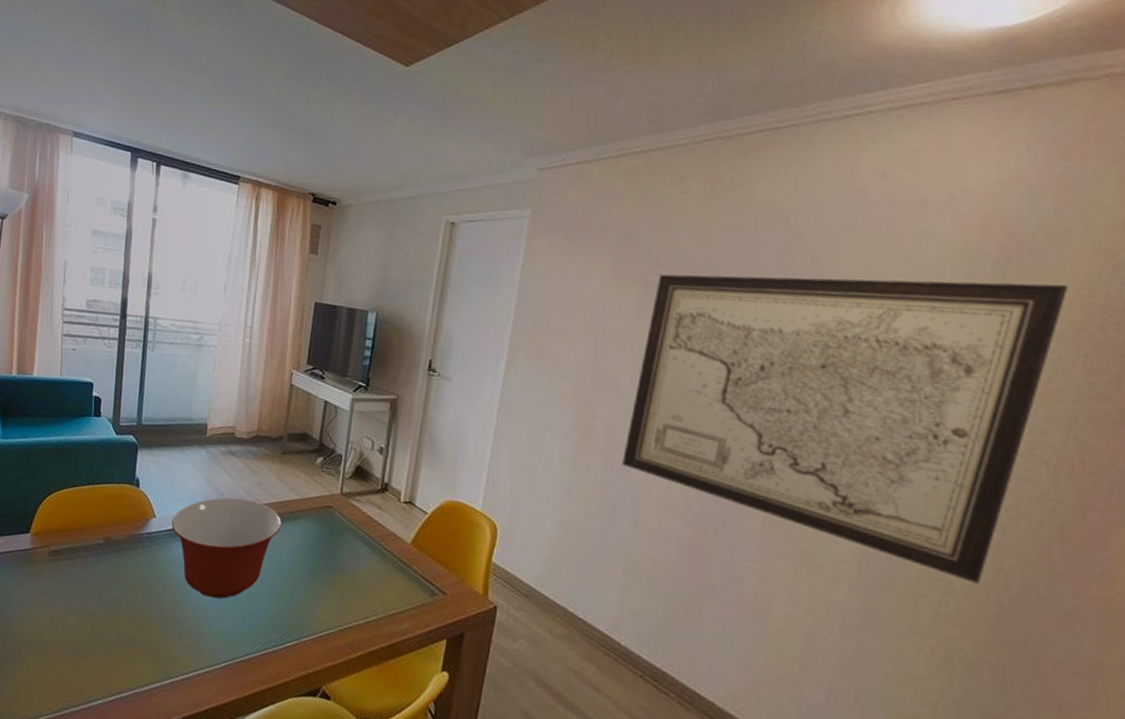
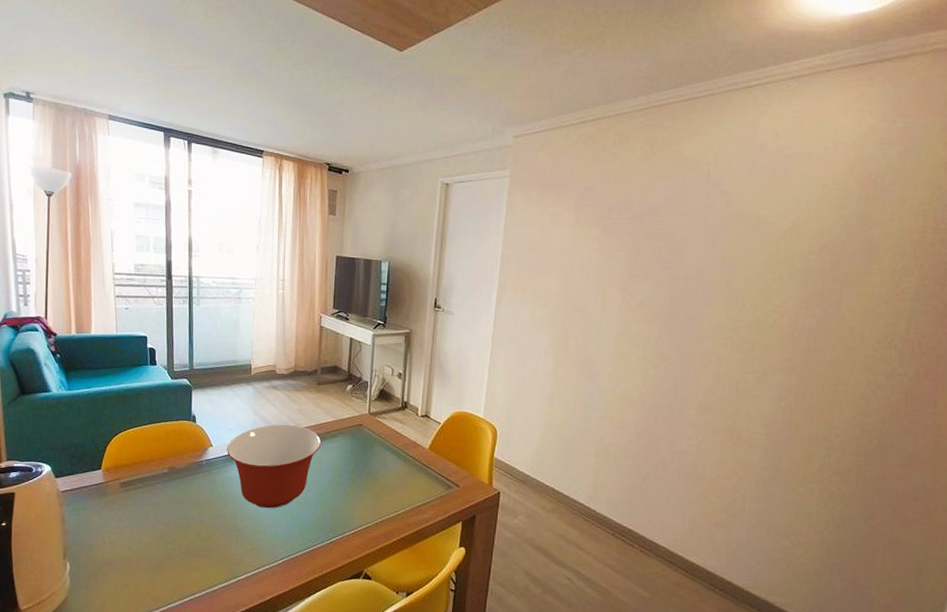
wall art: present [622,274,1068,584] -> none [591,212,908,440]

